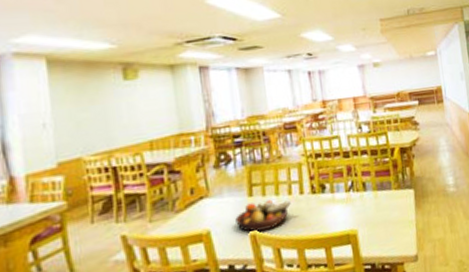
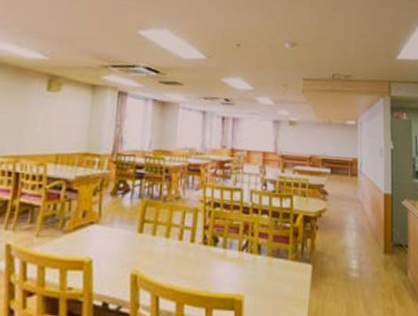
fruit bowl: present [235,199,291,232] -> none [120,240,180,273]

